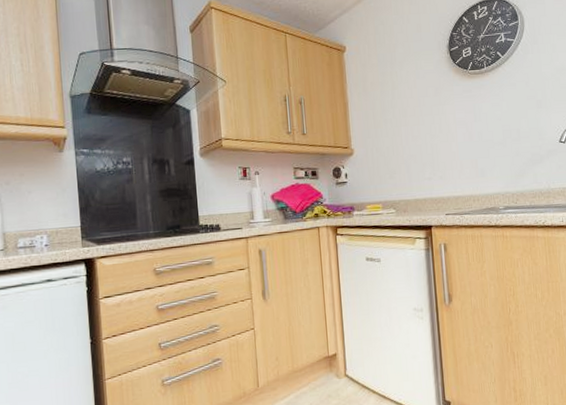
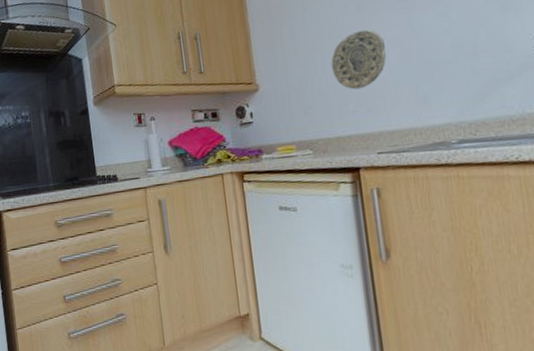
decorative plate: none [413,110,455,160] -> present [330,29,386,90]

